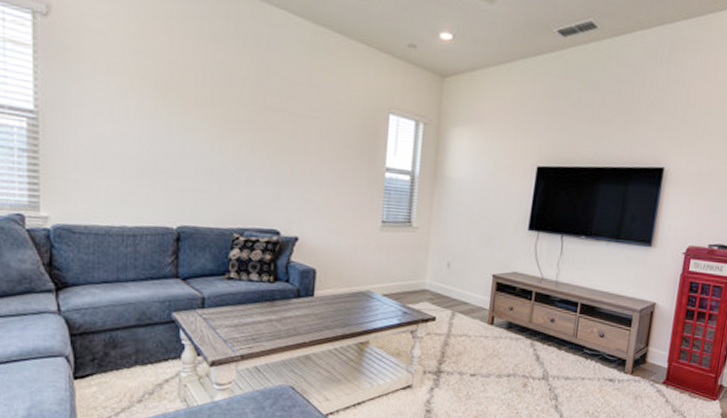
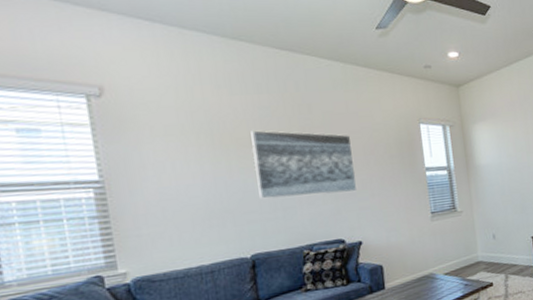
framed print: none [196,85,308,180] -> present [251,130,358,199]

